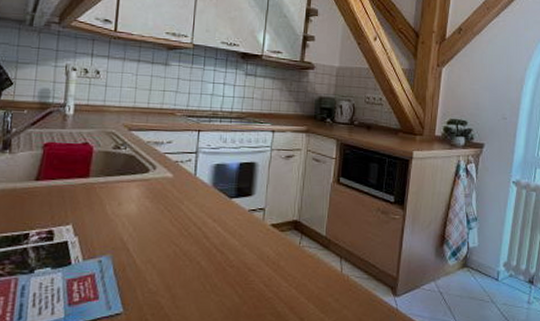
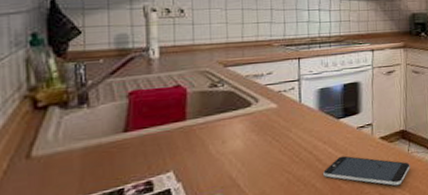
smartphone: none [209,237,300,280] -> present [323,155,410,186]

